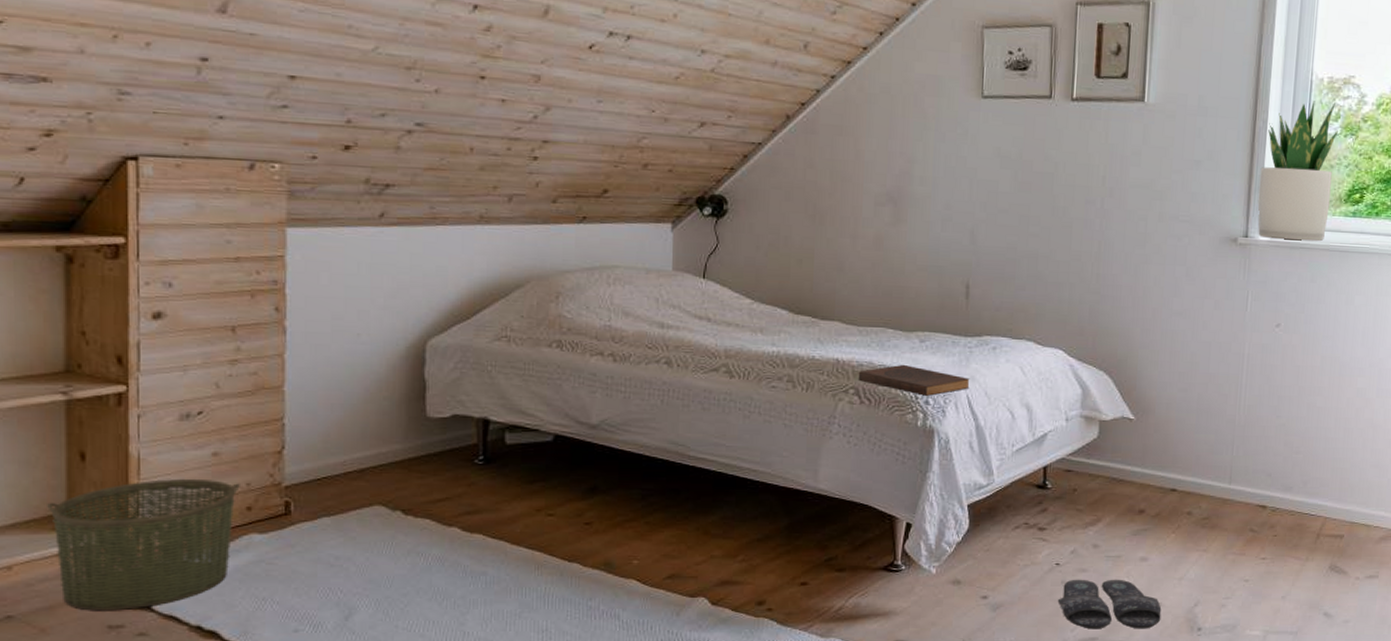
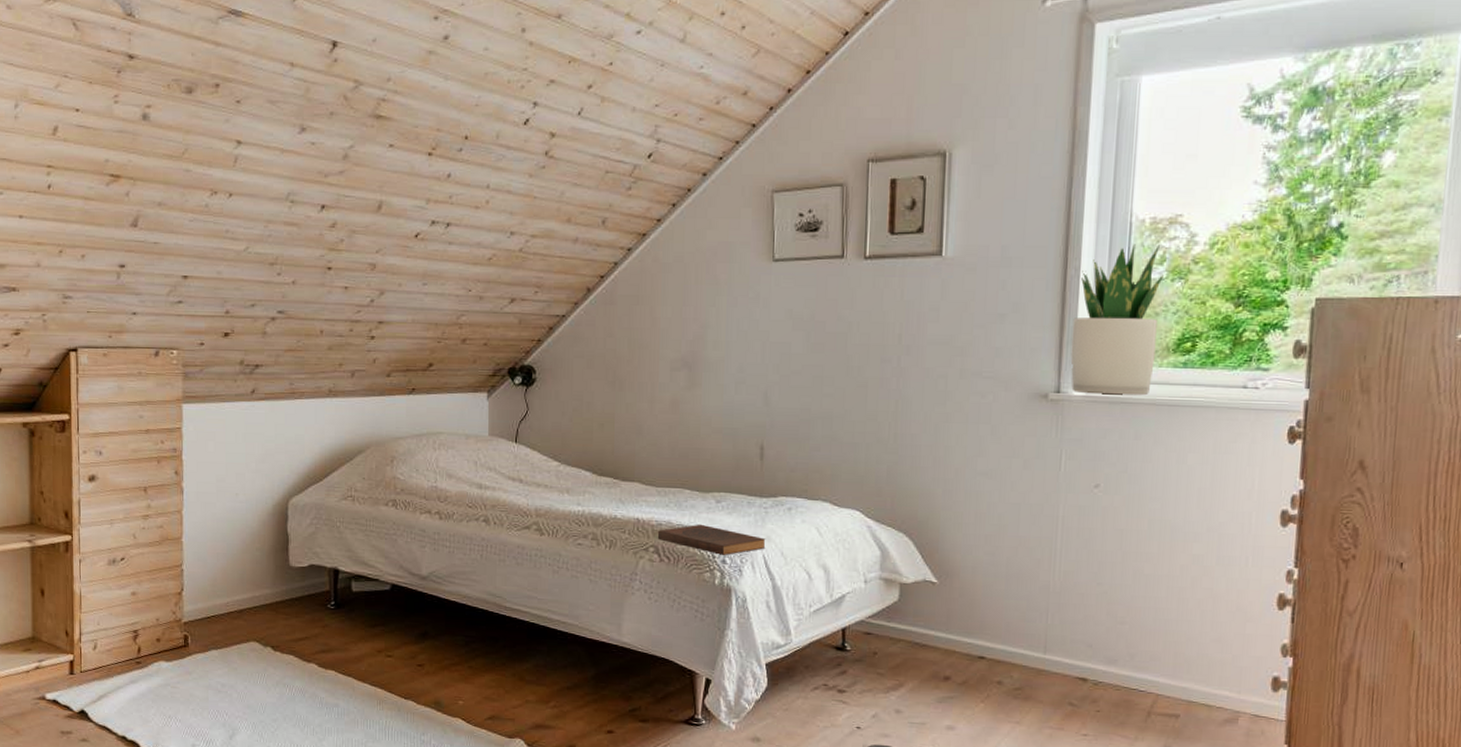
basket: present [47,478,240,611] -> none [19,613,152,720]

